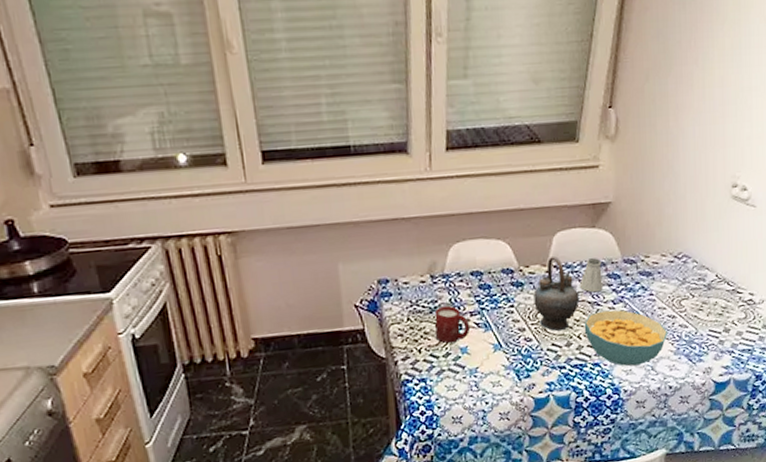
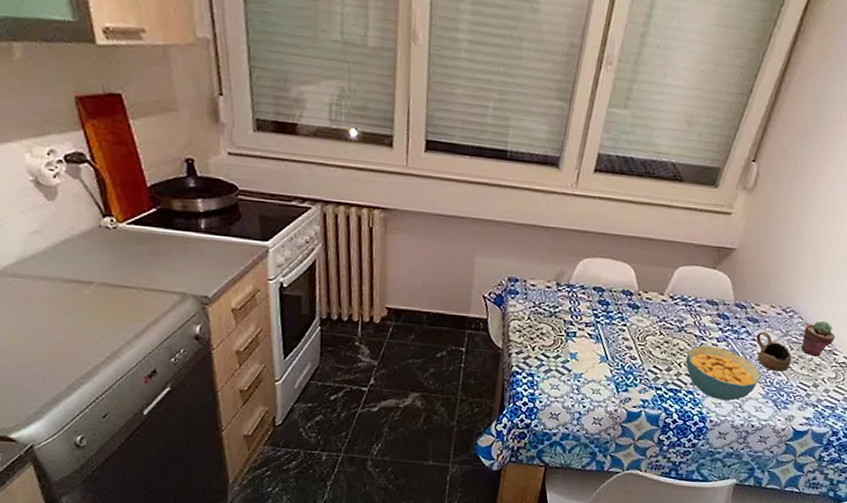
cup: present [434,305,471,344] -> none [549,312,584,348]
teapot: present [533,255,580,332] -> none [645,287,688,357]
saltshaker: present [579,258,603,293] -> none [689,296,715,328]
cup: none [653,283,695,324] -> present [756,331,792,372]
potted succulent: none [701,259,736,300] -> present [800,320,836,357]

